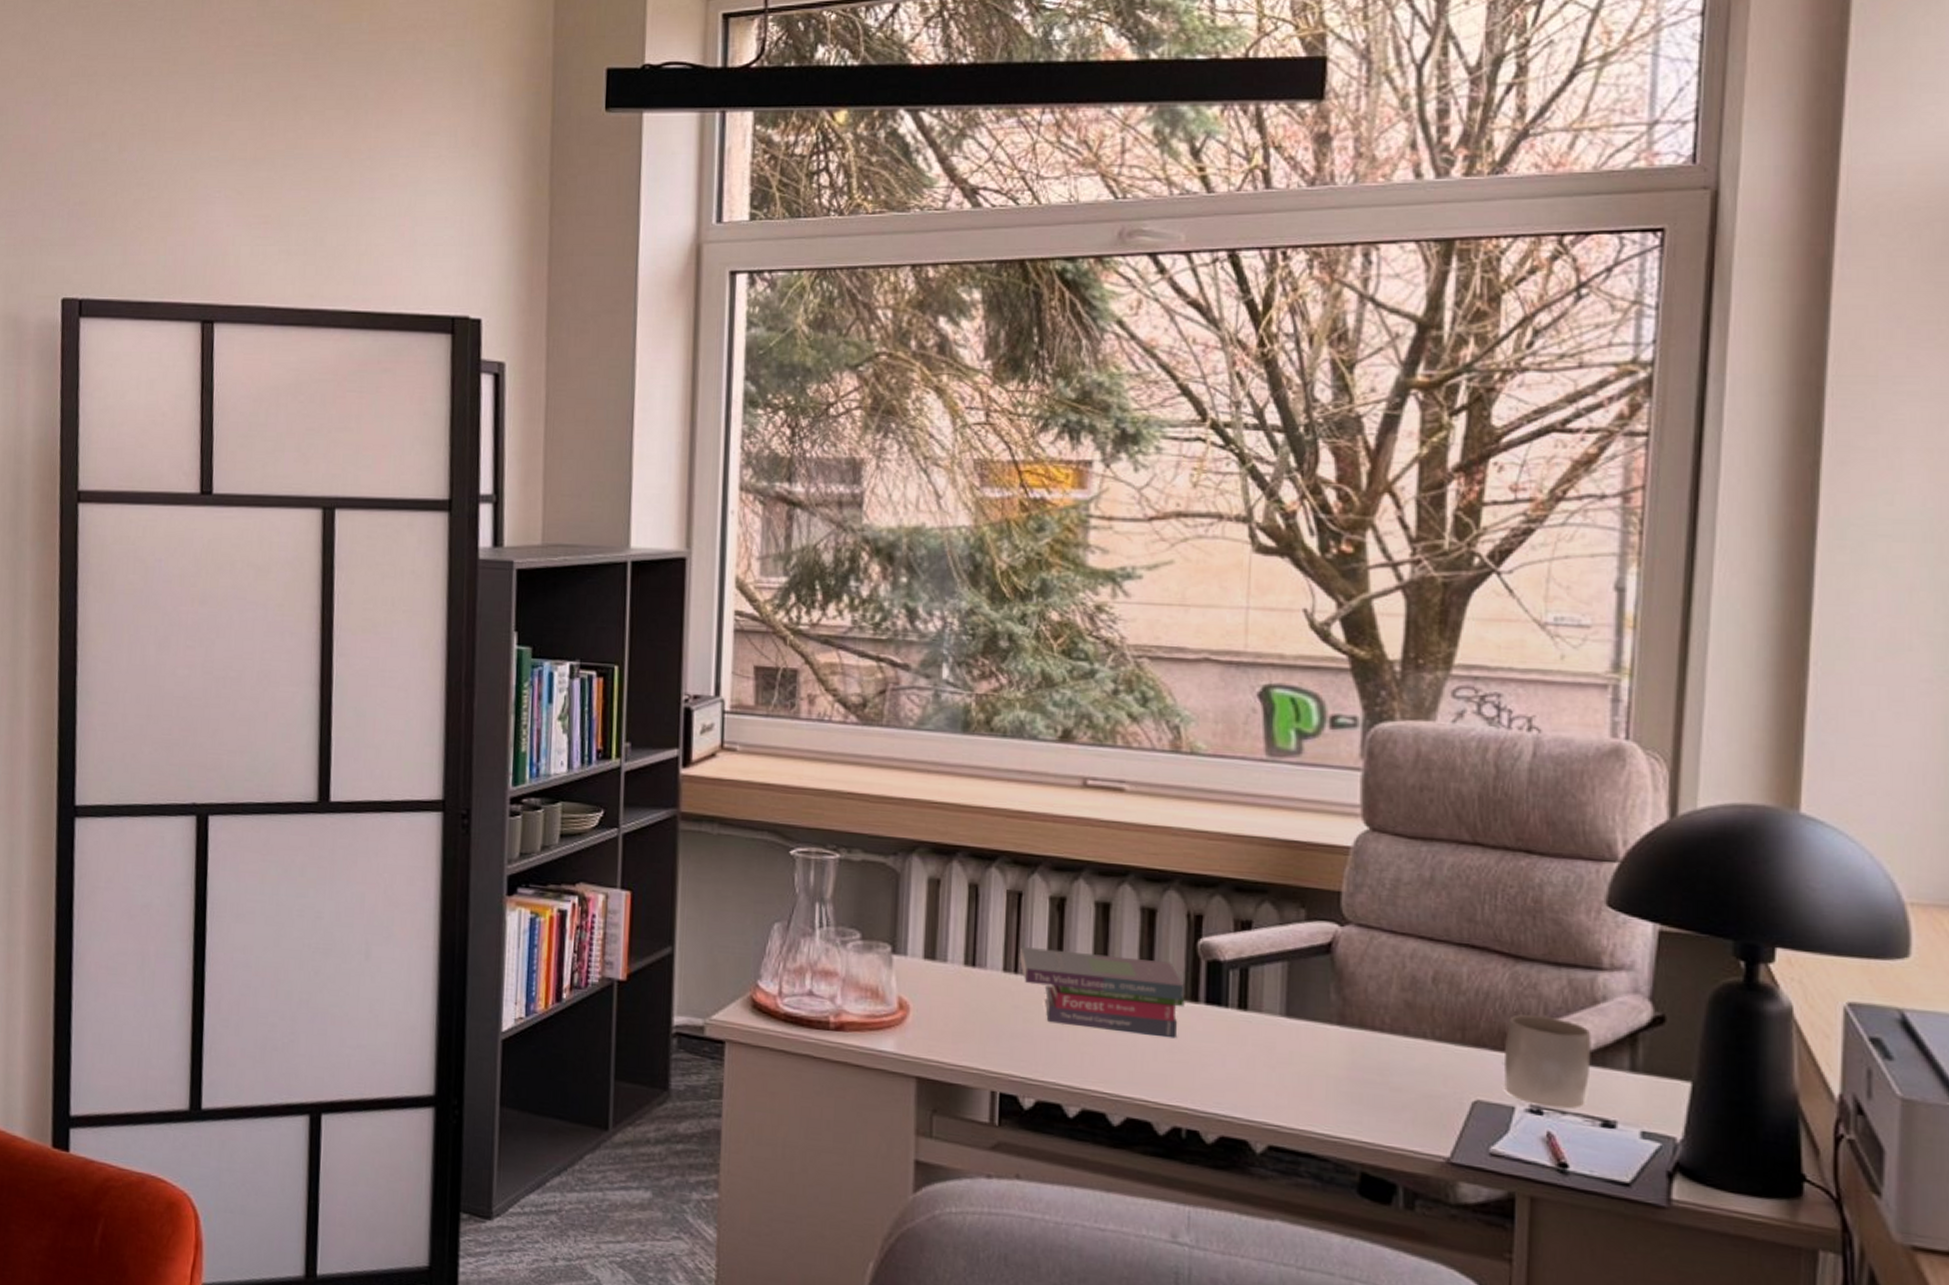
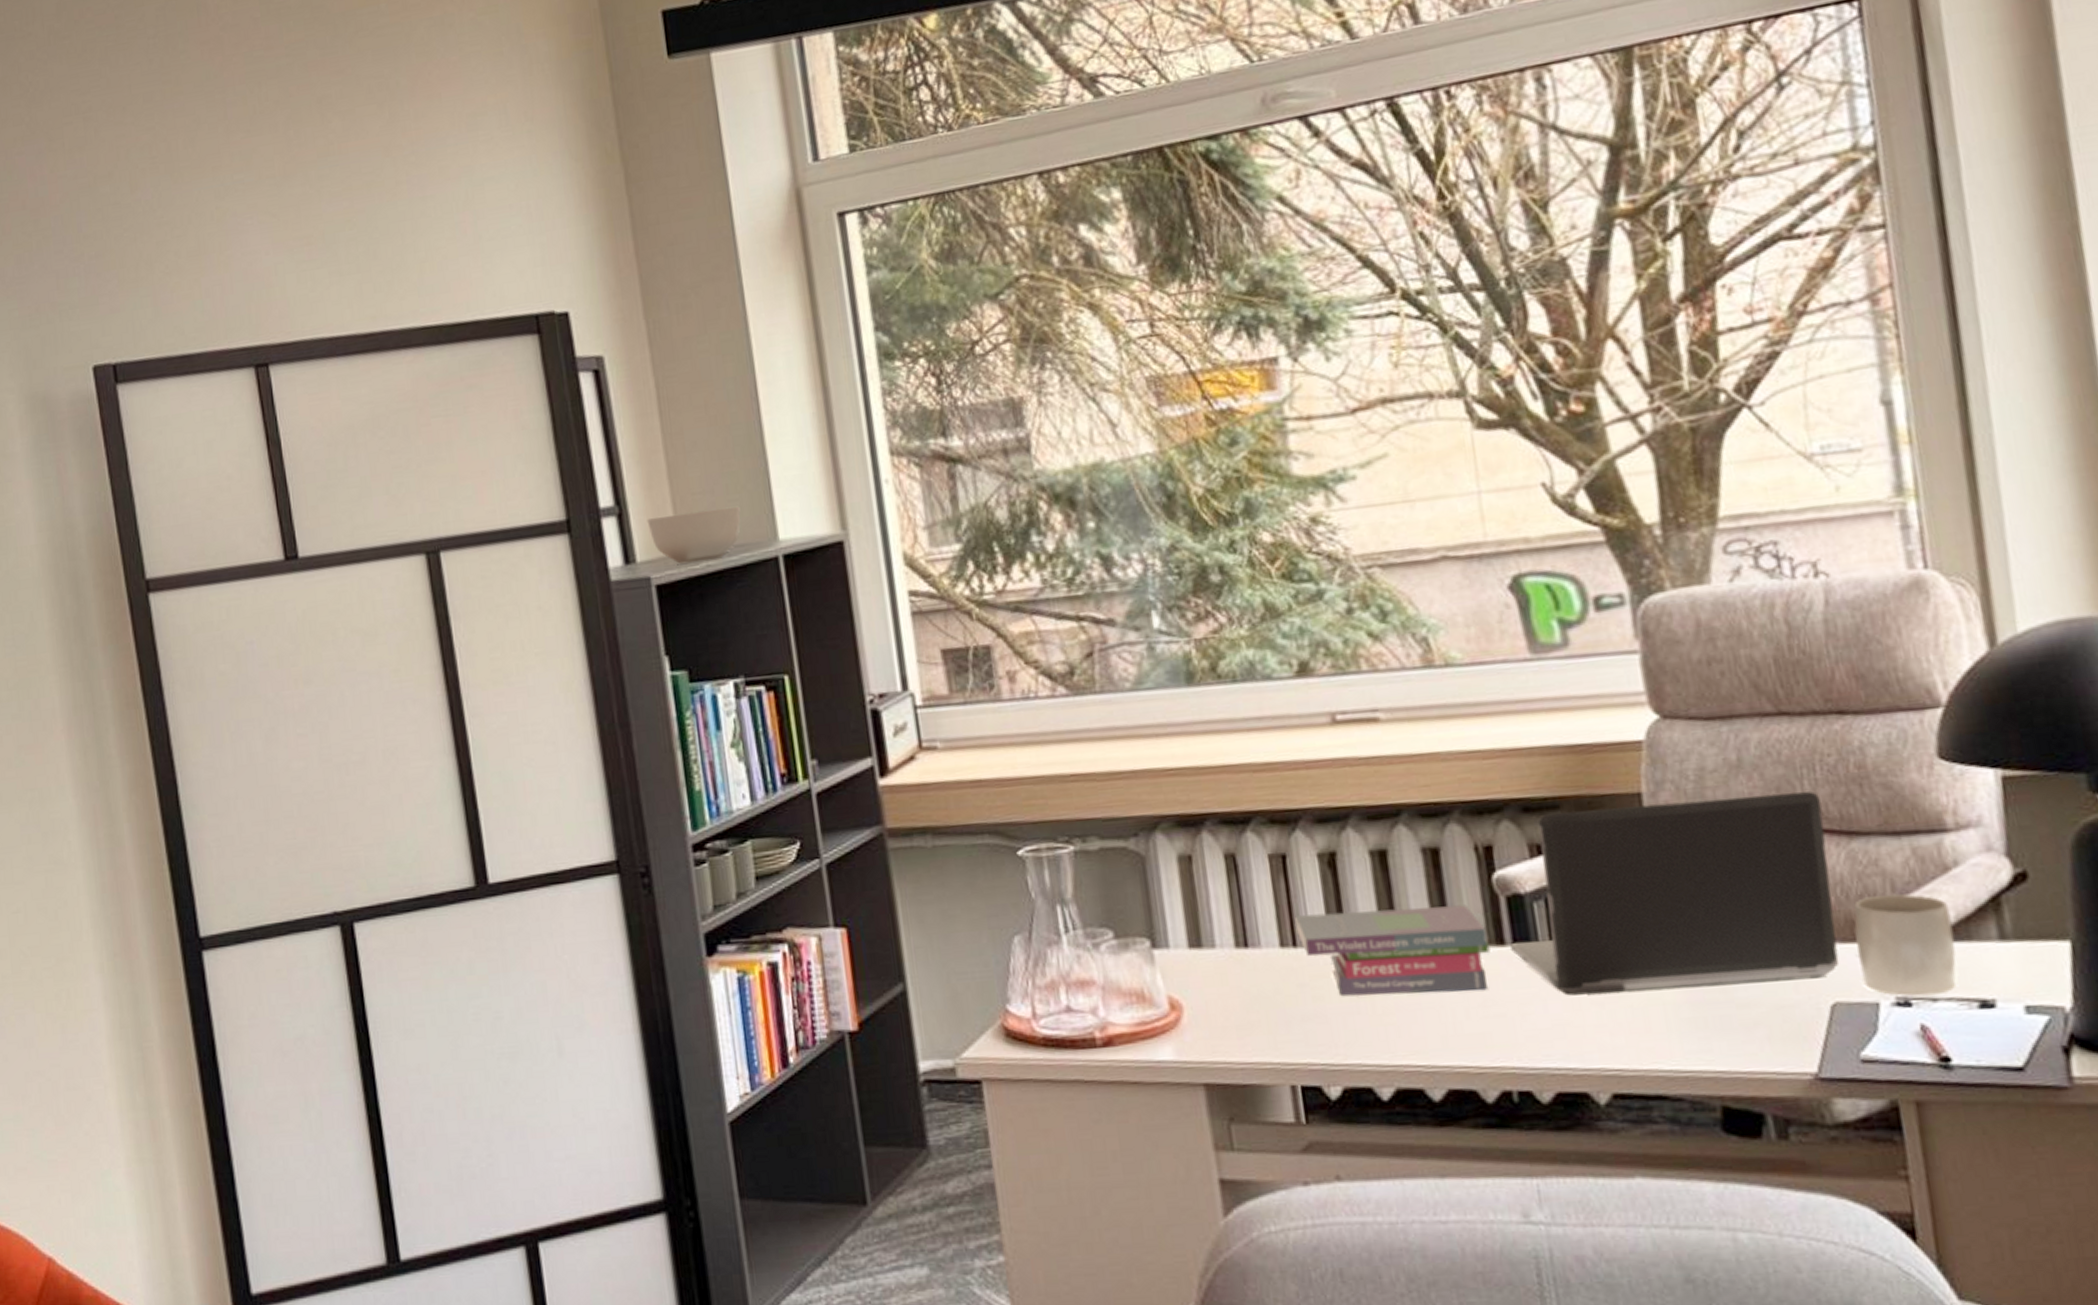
bowl: none [519,510,601,555] -> present [647,506,741,564]
laptop computer: none [1202,895,1496,1077] -> present [1509,791,1840,996]

